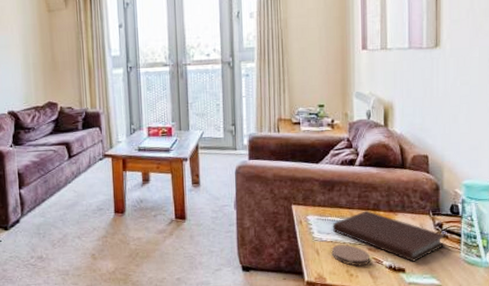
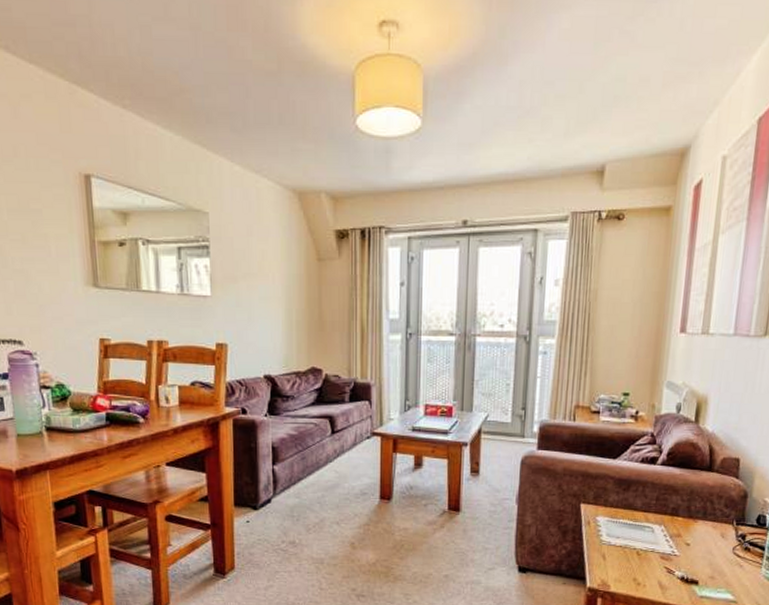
coaster: present [331,244,371,266] -> none [619,551,662,575]
notebook: present [332,210,447,262] -> none [623,515,749,574]

